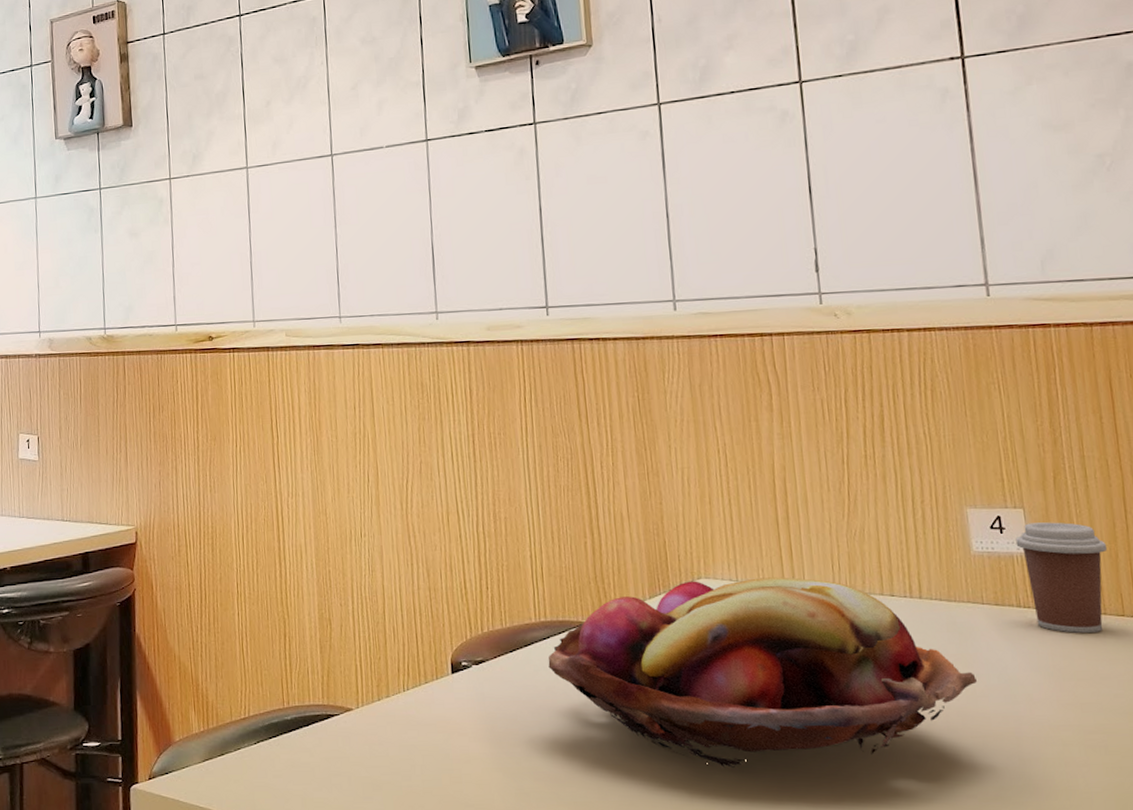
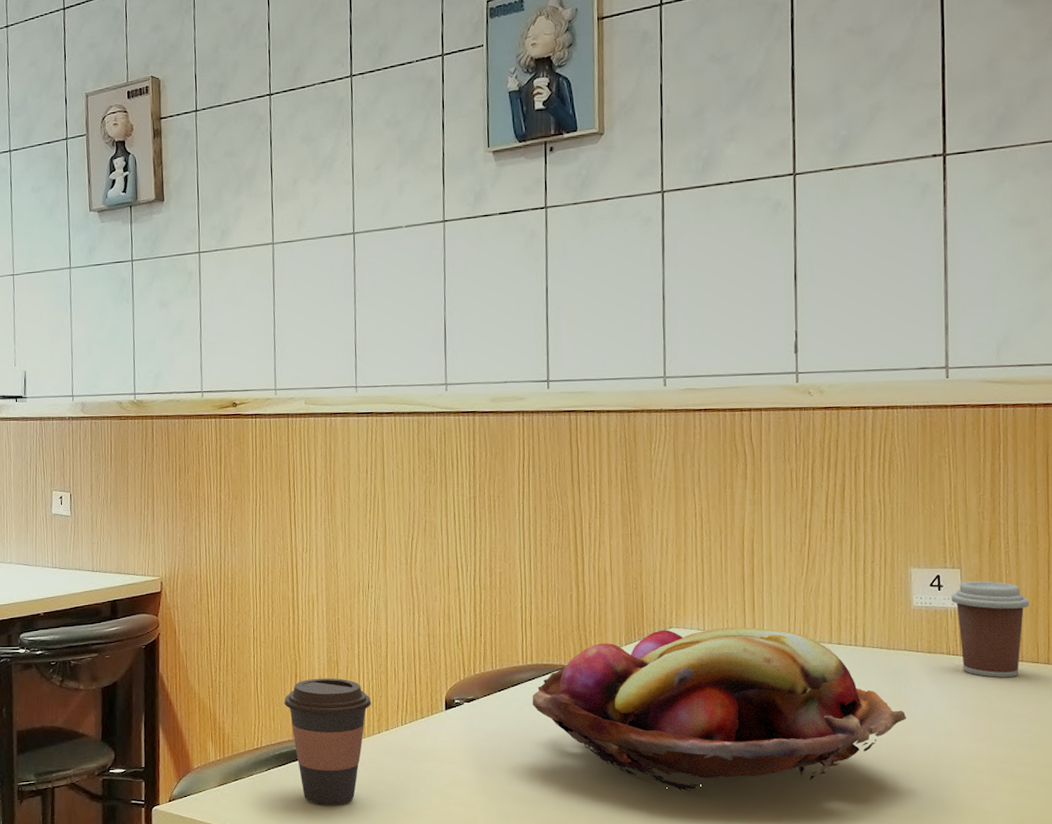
coffee cup: none [273,637,370,784] -> present [284,678,372,805]

